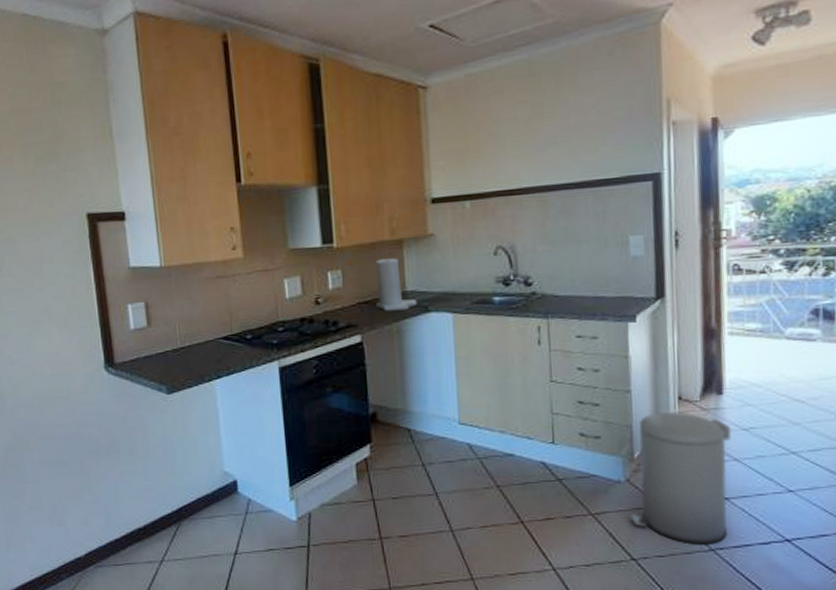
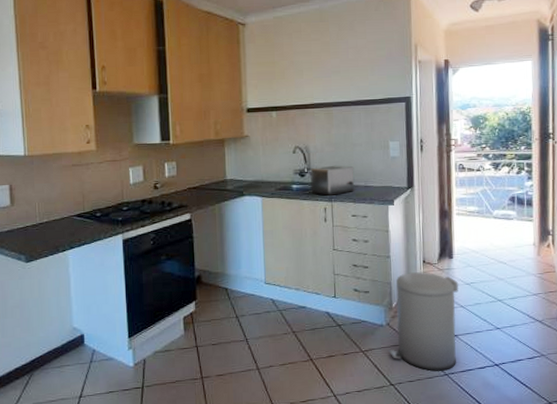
paper towel: present [375,258,418,311] -> none [202,153,235,195]
toaster: none [517,269,580,312] -> present [310,165,355,197]

